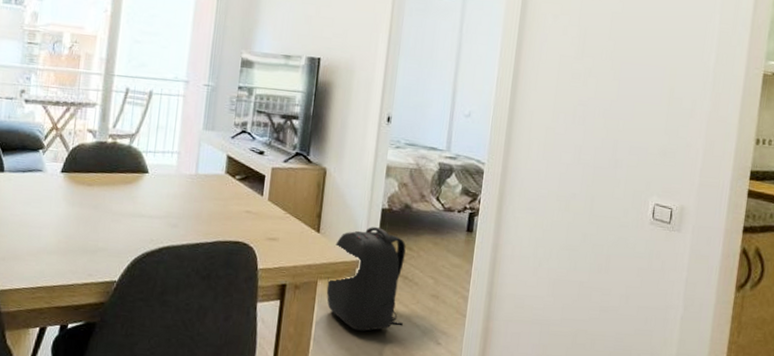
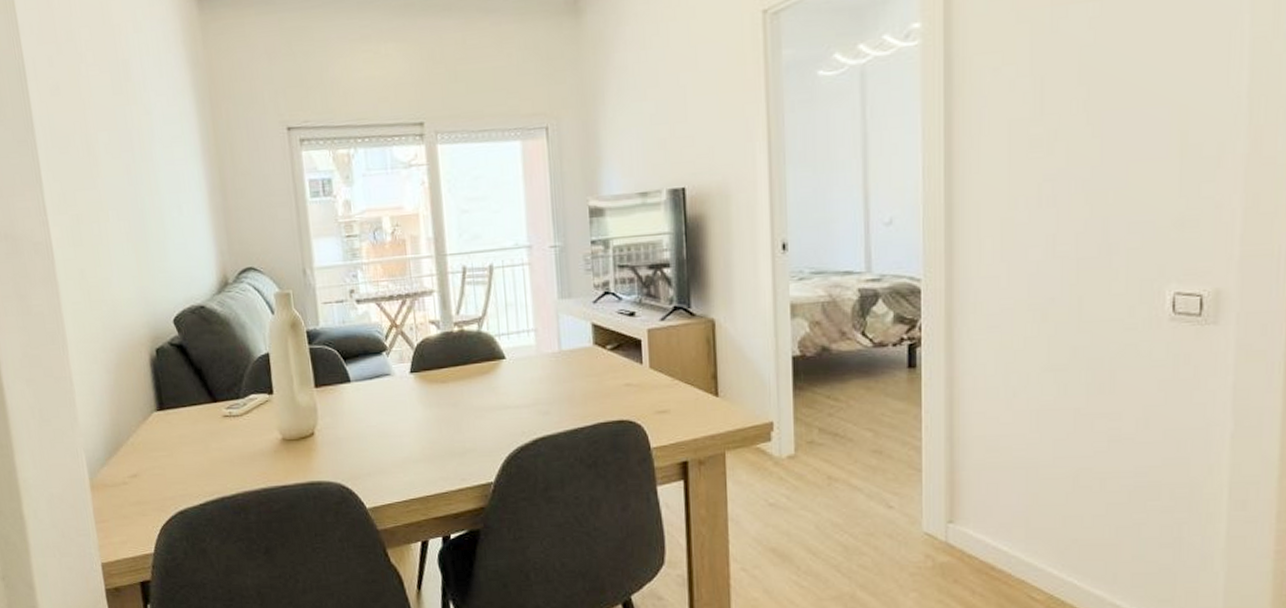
backpack: present [326,227,406,331] -> none [737,379,840,504]

